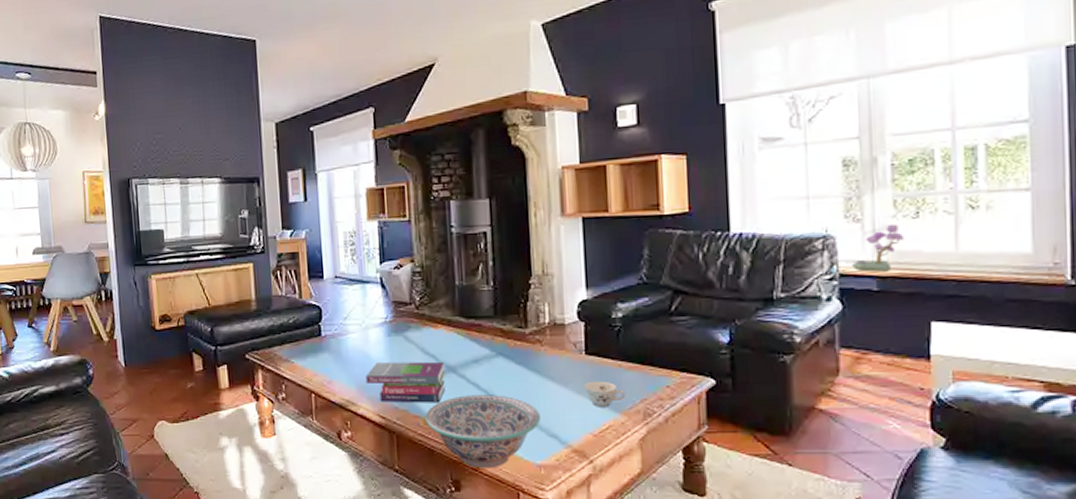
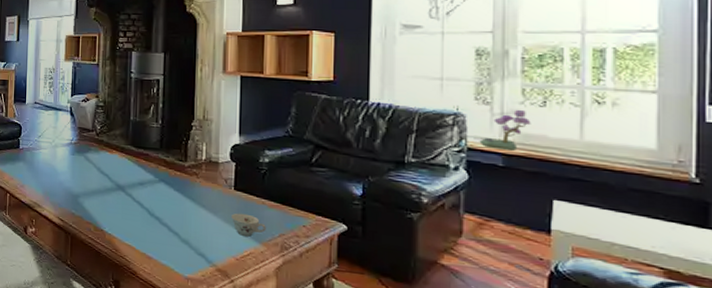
books: present [365,361,446,403] -> none [51,175,116,214]
decorative bowl: present [424,395,540,469] -> none [95,210,191,275]

